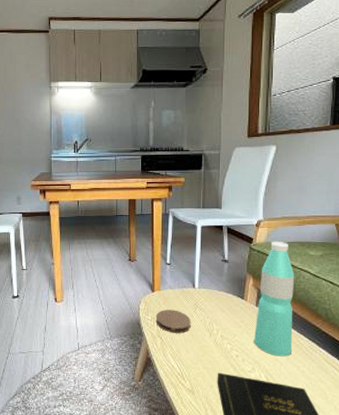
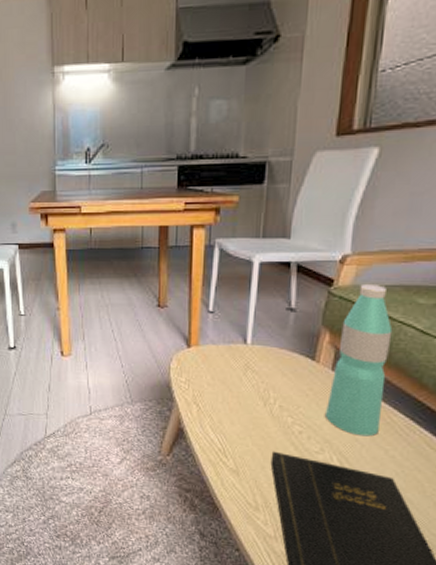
coaster: present [155,310,191,333] -> none [191,370,239,401]

